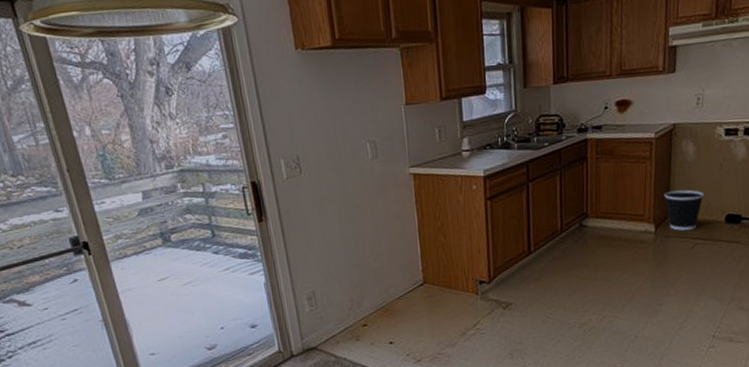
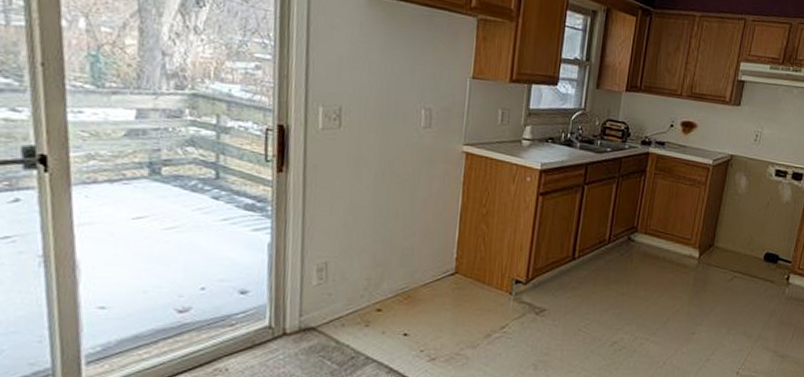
wastebasket: present [664,189,705,231] -> none [712,220,749,263]

